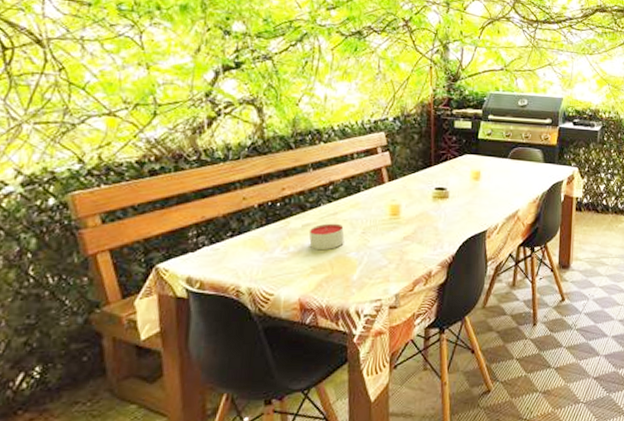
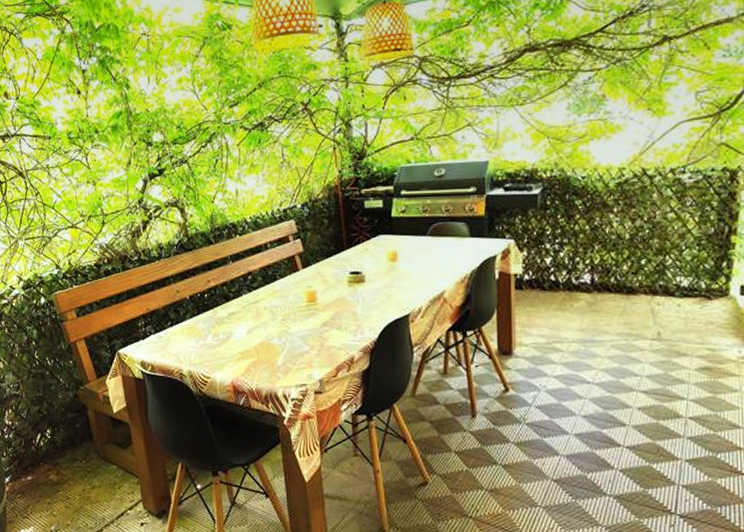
candle: present [309,223,345,249] -> none [234,311,267,336]

